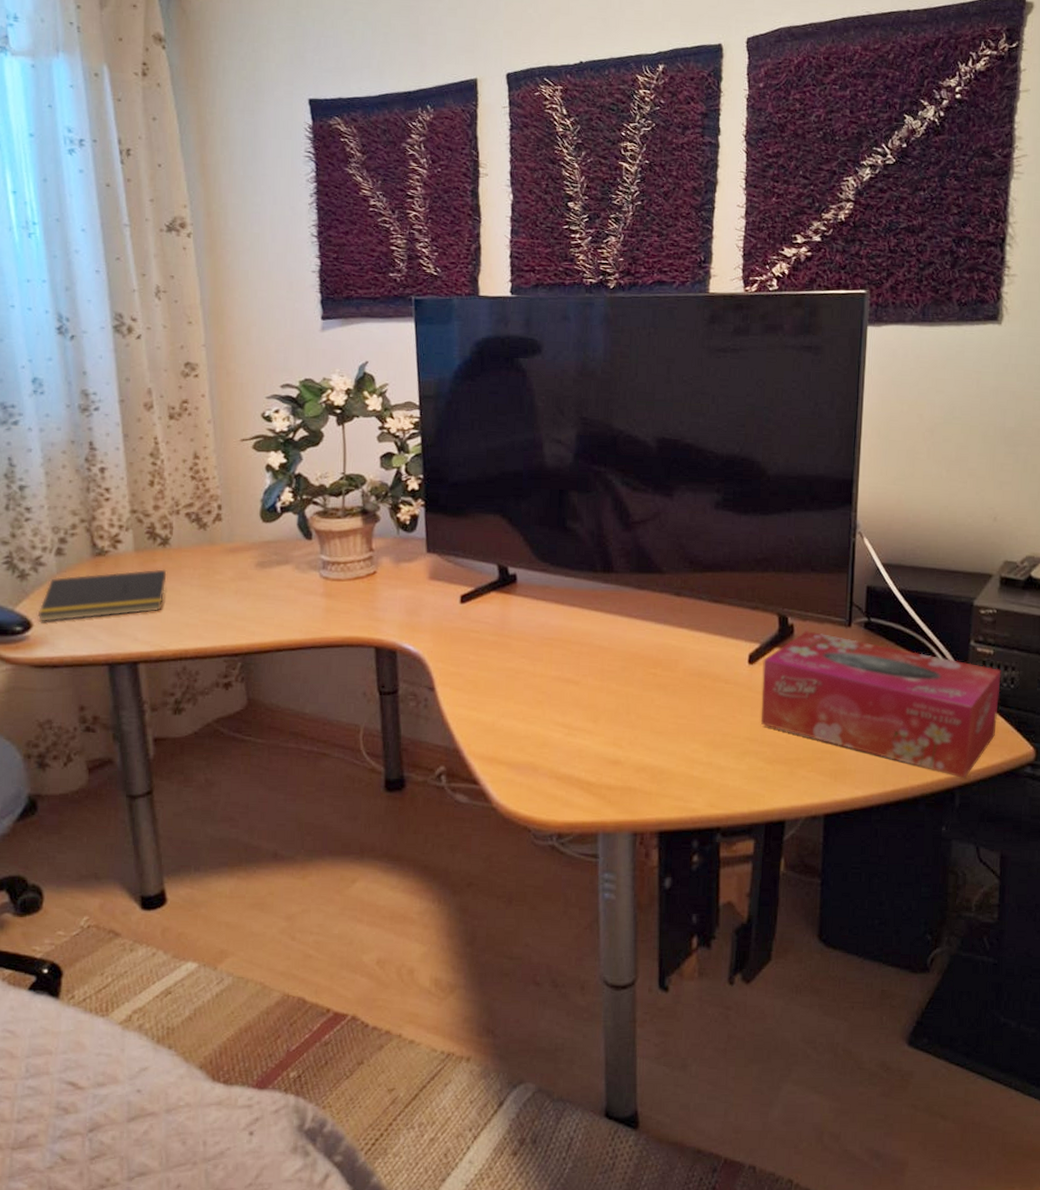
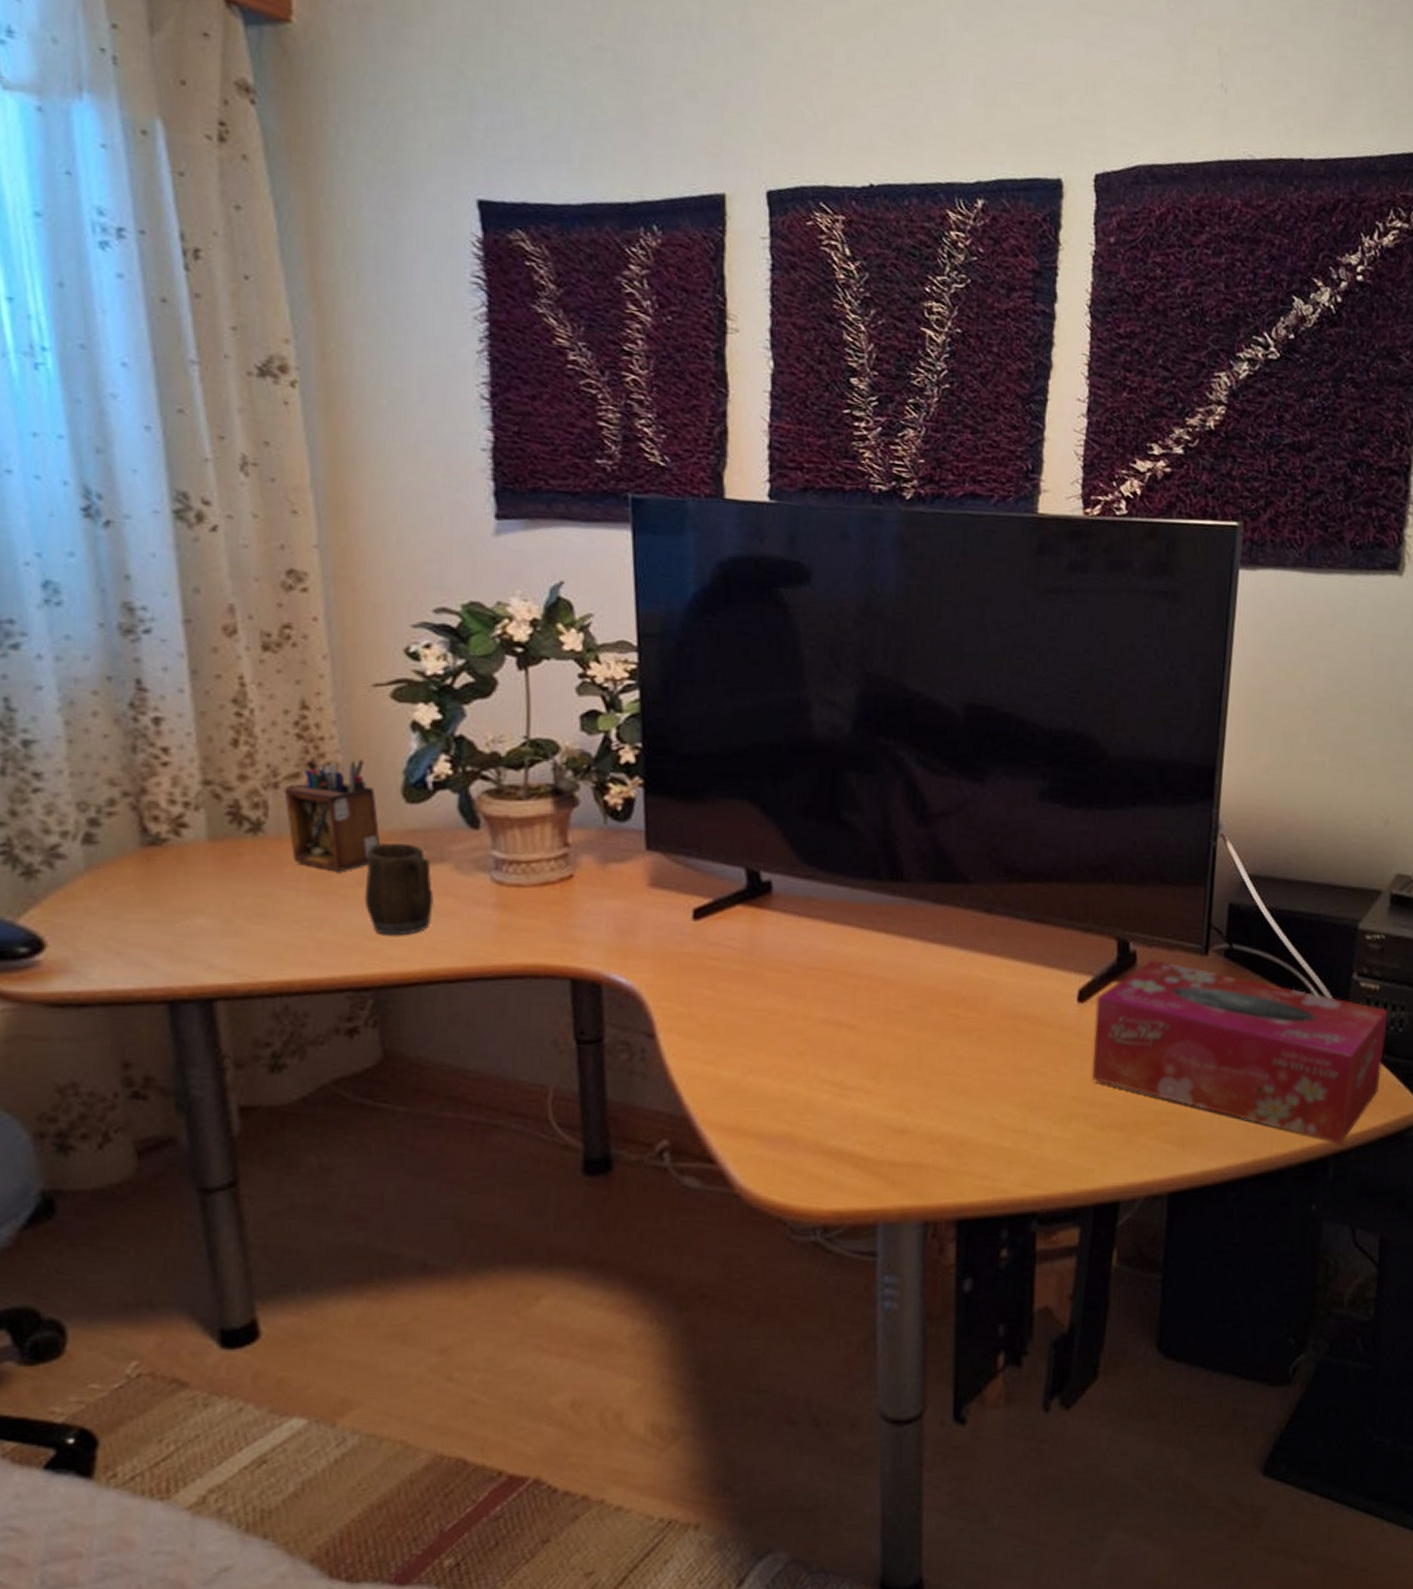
notepad: present [37,569,167,622] -> none [53,866,259,941]
desk organizer: none [183,491,246,571] -> present [284,756,381,871]
mug: none [235,550,281,617] -> present [364,842,434,936]

